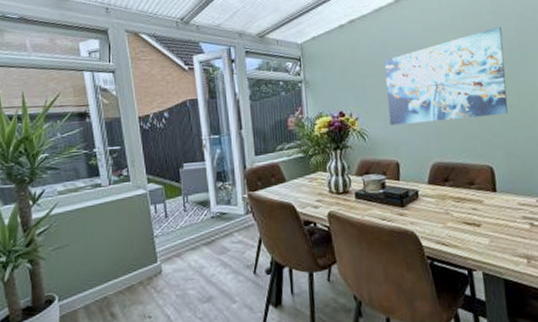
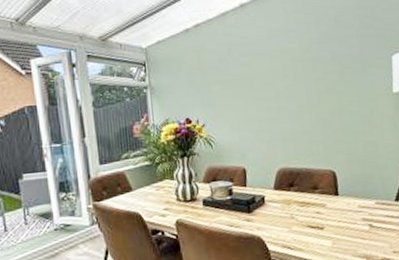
wall art: present [383,26,508,126] -> none [229,33,349,132]

